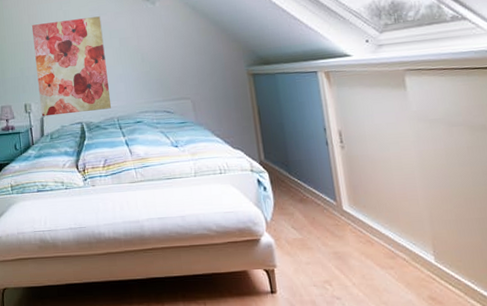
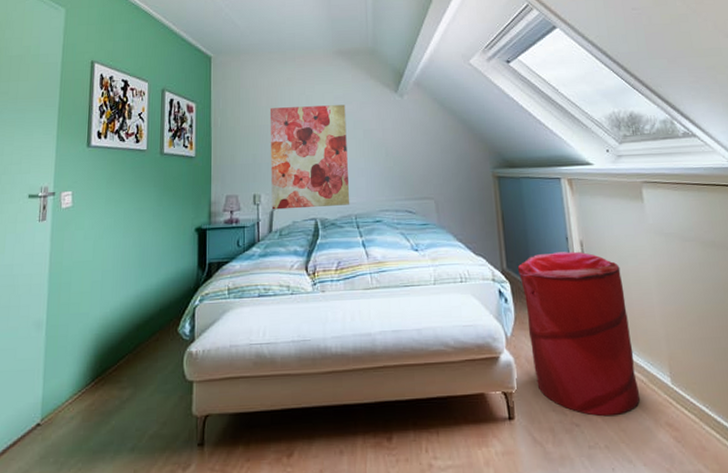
laundry hamper: none [275,140,402,291] -> present [517,251,640,417]

